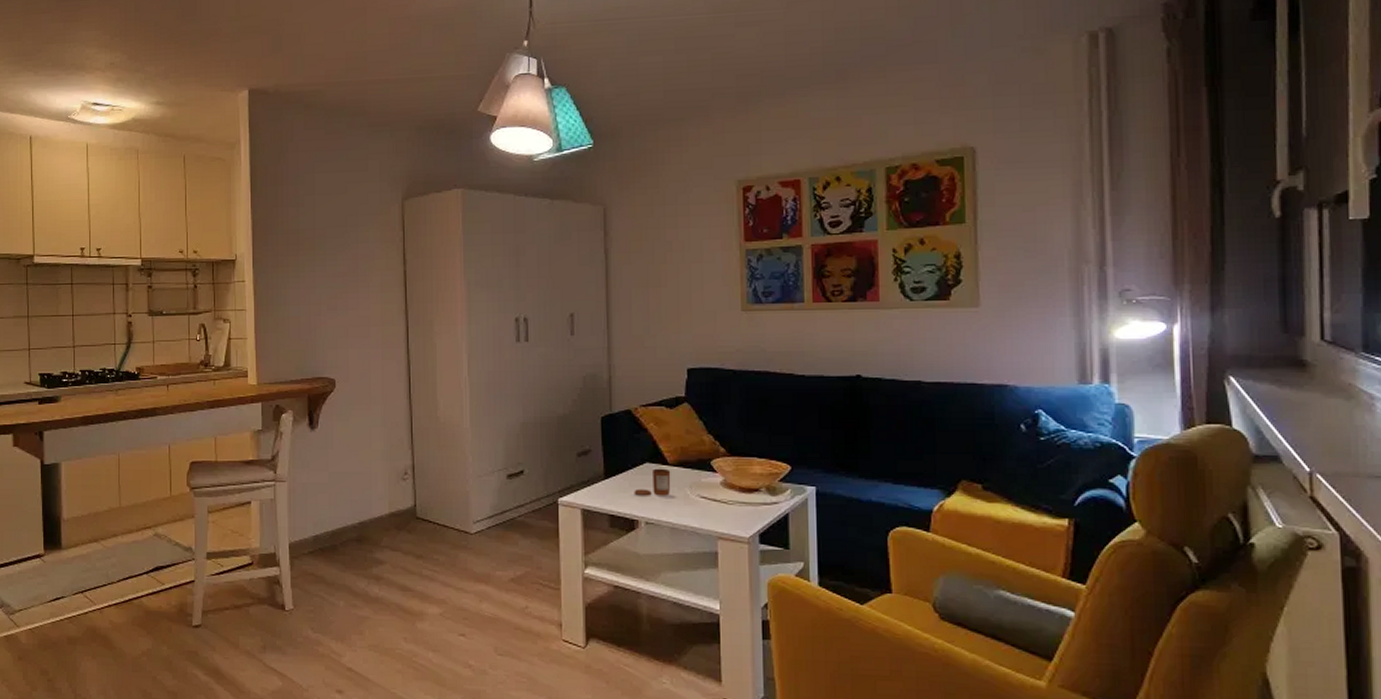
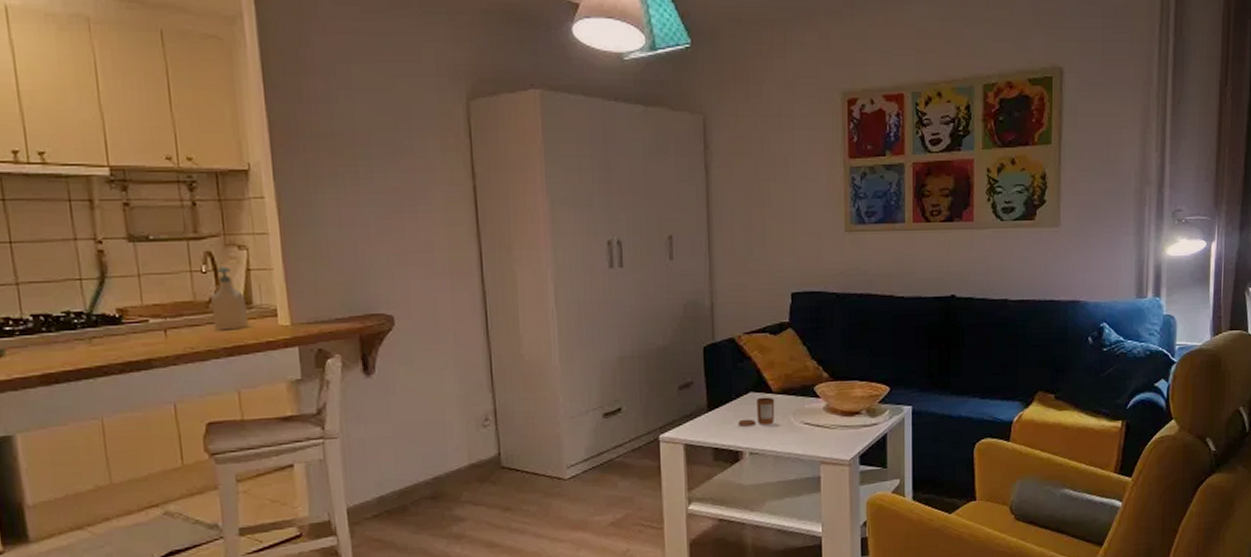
soap bottle: none [201,336,227,387] -> present [211,266,250,331]

